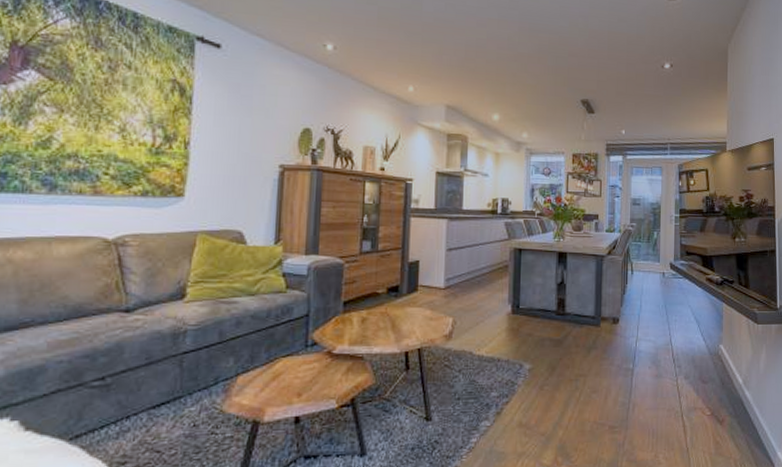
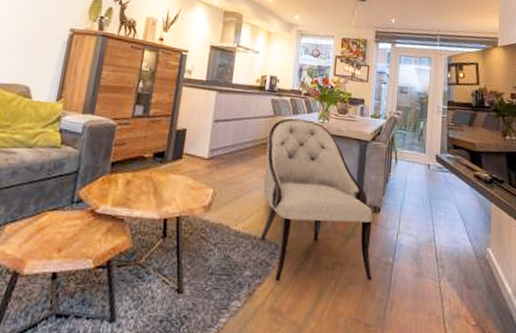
armchair: none [503,240,614,398] -> present [260,118,373,282]

